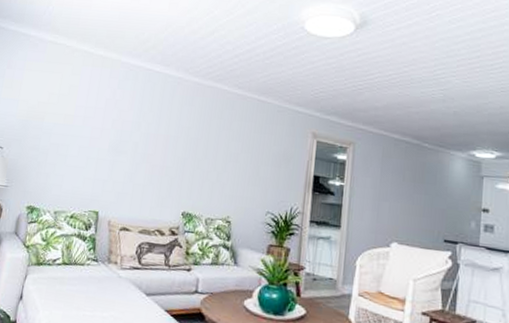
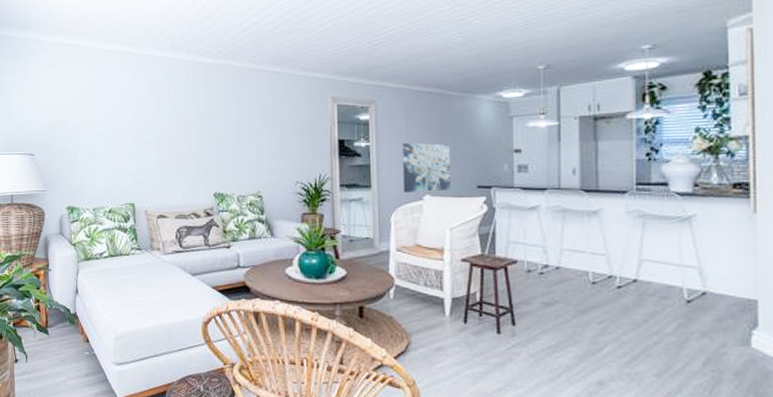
wall art: none [372,187,421,241] -> present [403,142,450,192]

